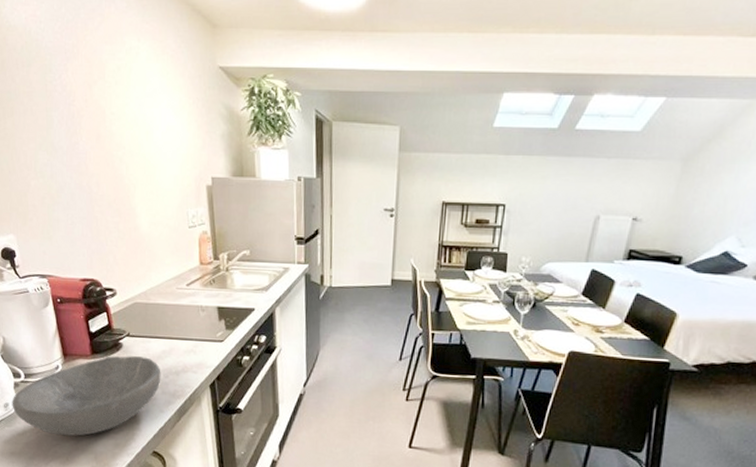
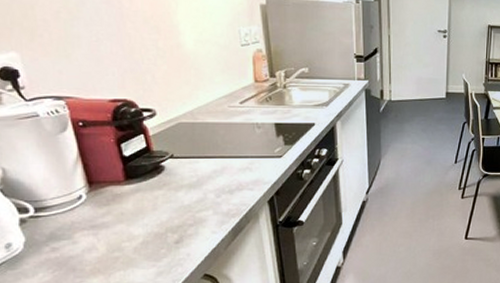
bowl: present [12,356,161,437] -> none [16,178,212,272]

